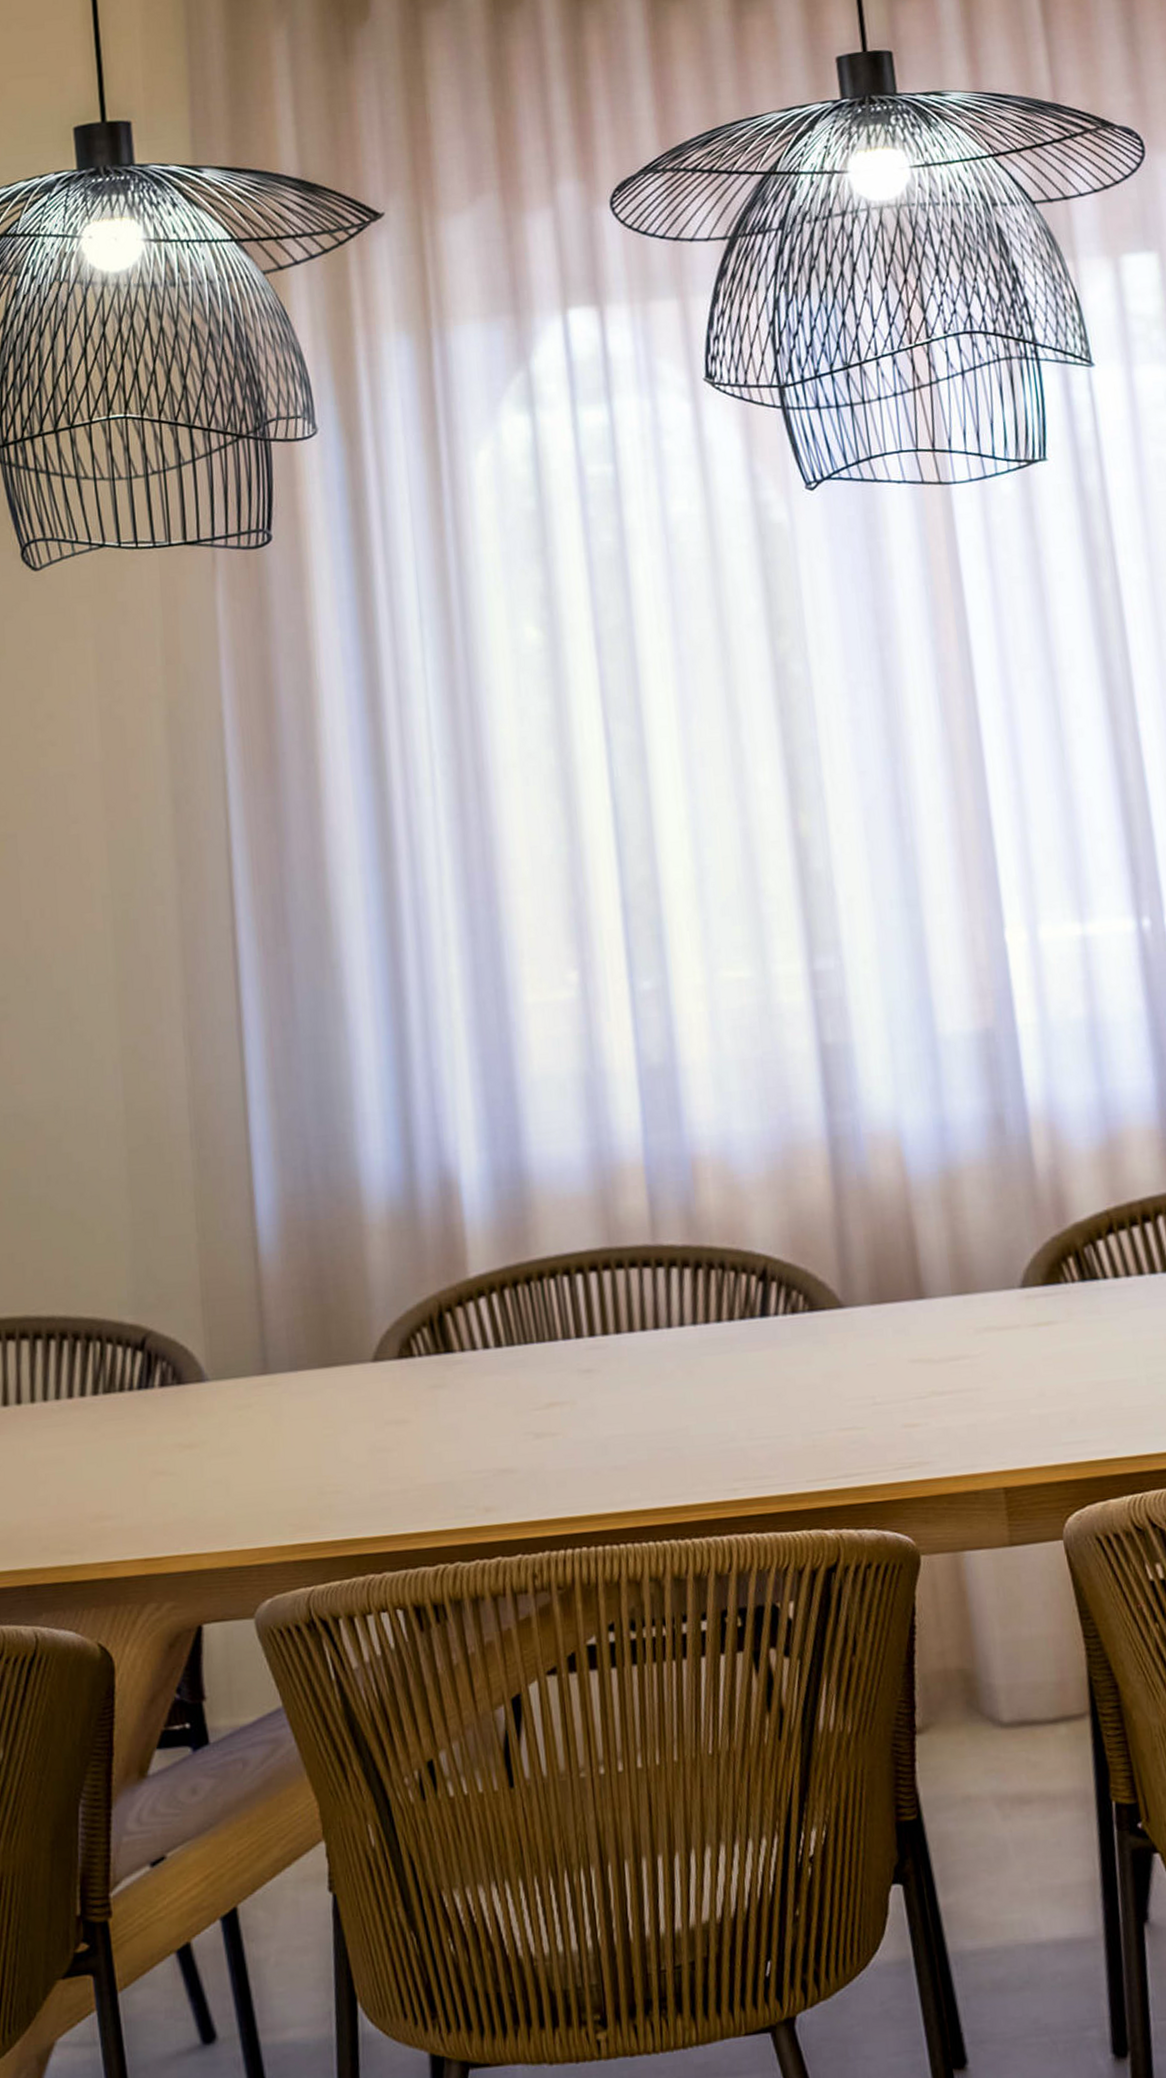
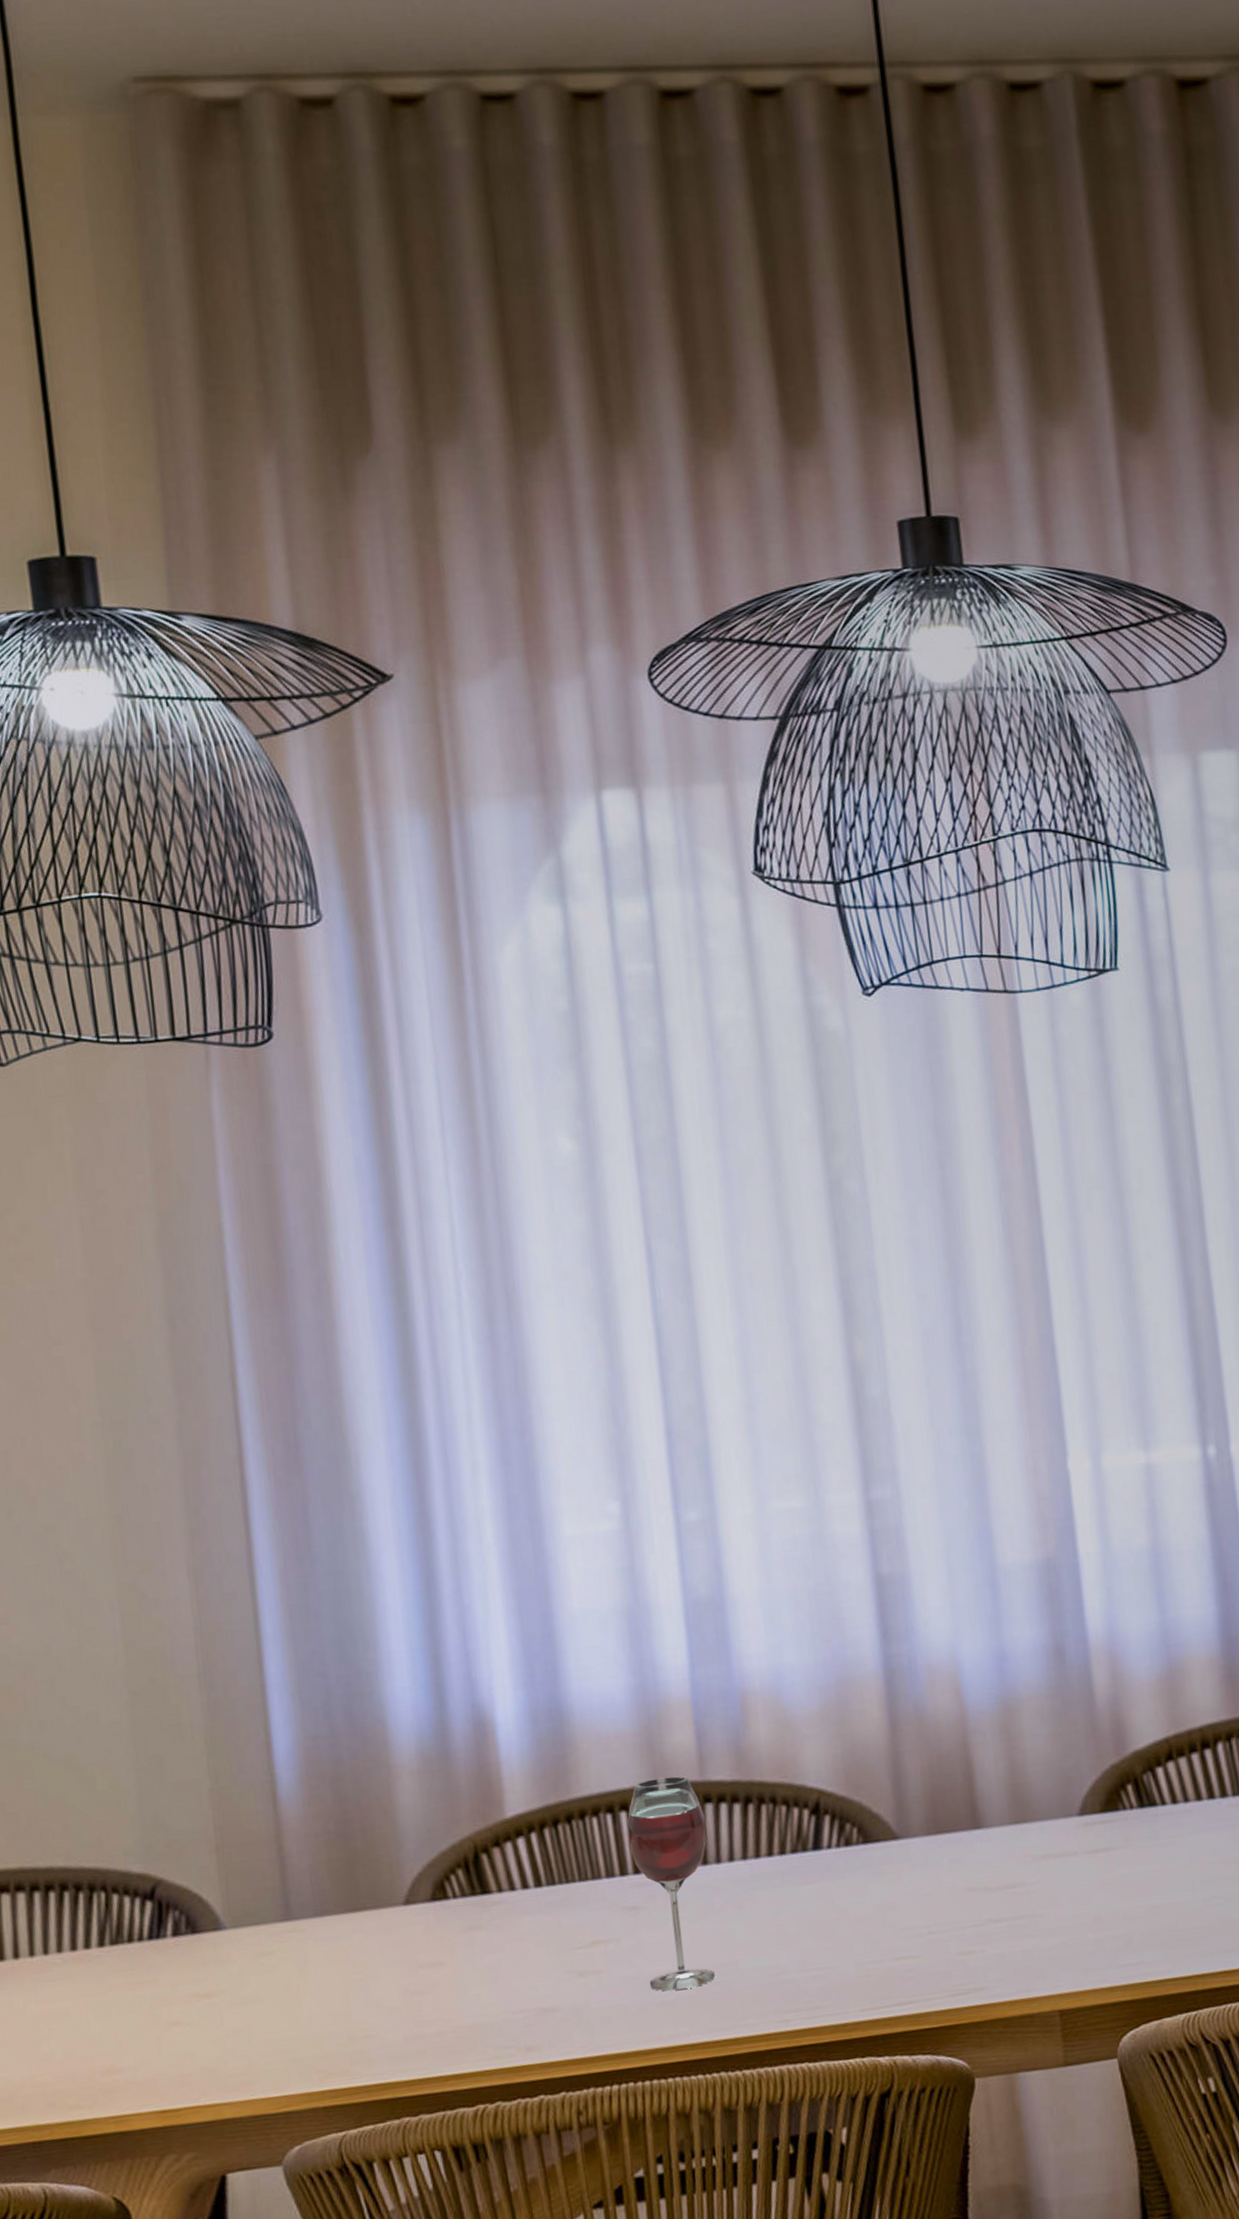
wineglass: none [582,1240,666,1455] -> present [627,1776,715,1991]

